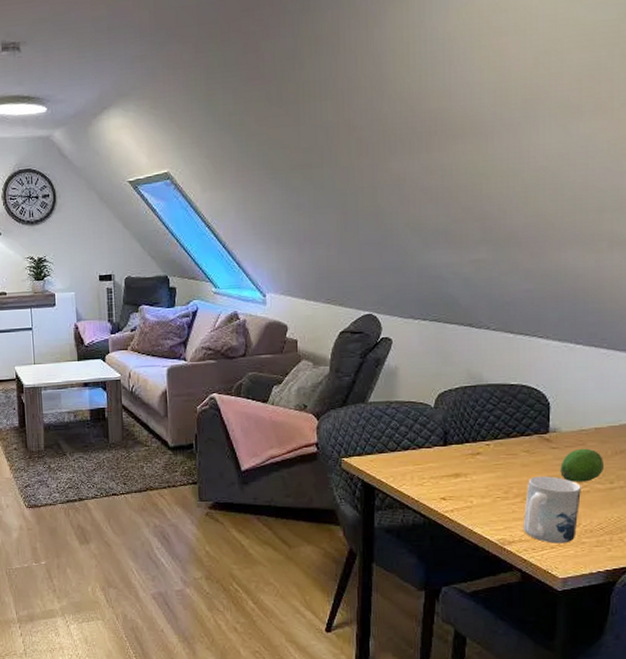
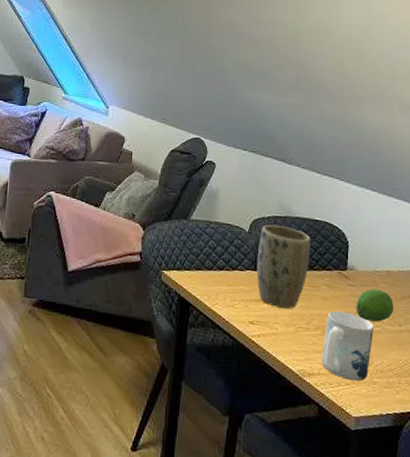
plant pot: none [445,395,506,480] -> present [256,224,310,309]

